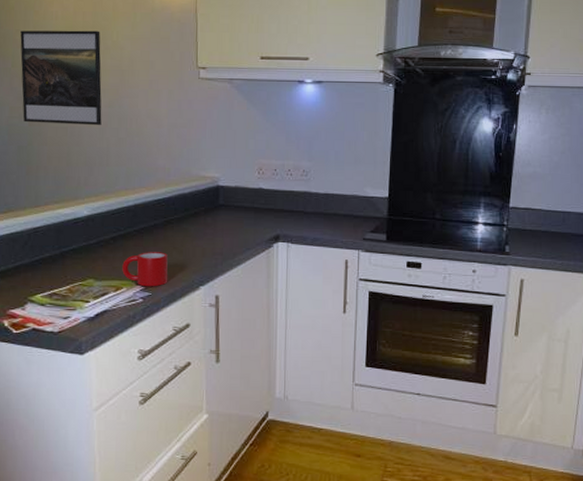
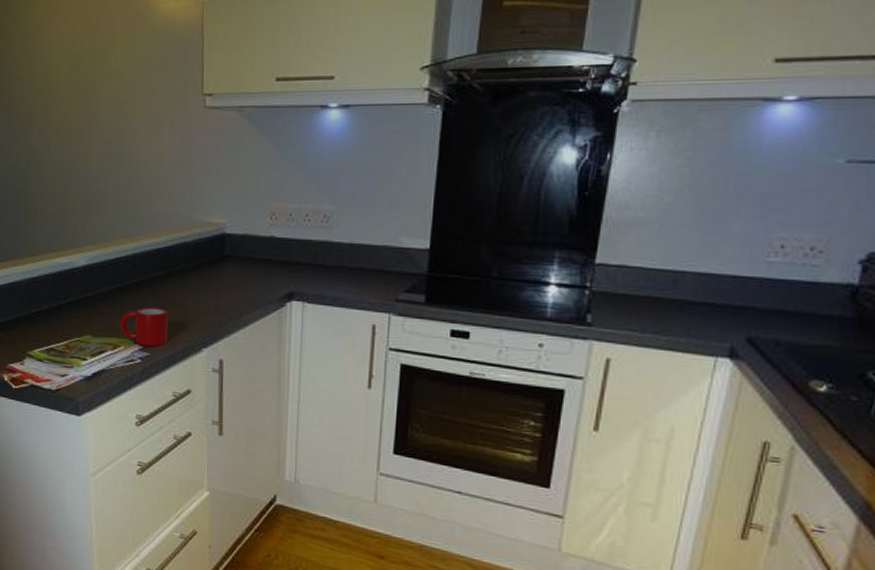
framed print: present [20,30,102,126] -> none [17,57,100,166]

